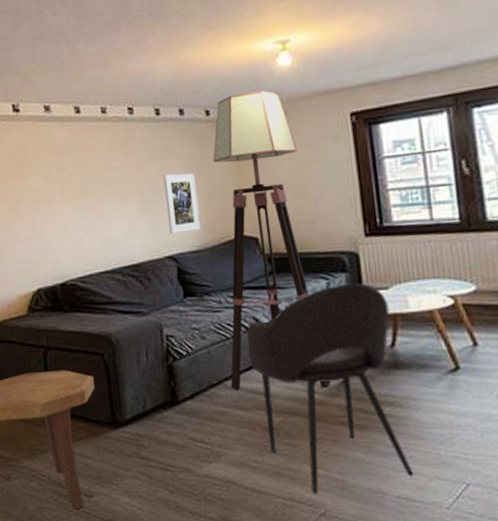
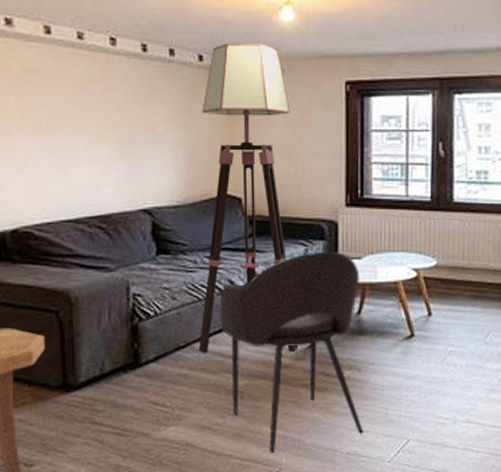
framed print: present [163,173,201,234] -> none [145,119,182,186]

